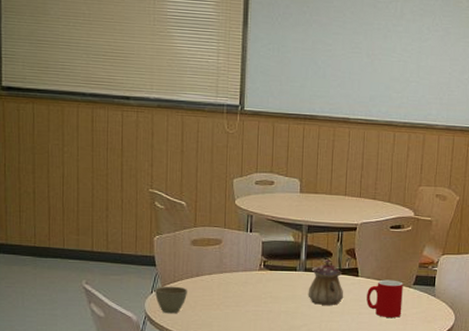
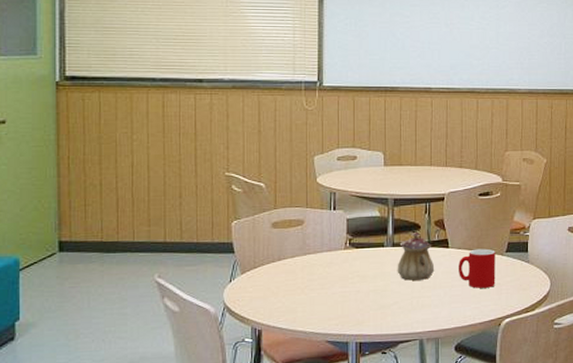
cup: present [155,286,188,314] -> none [234,272,270,303]

